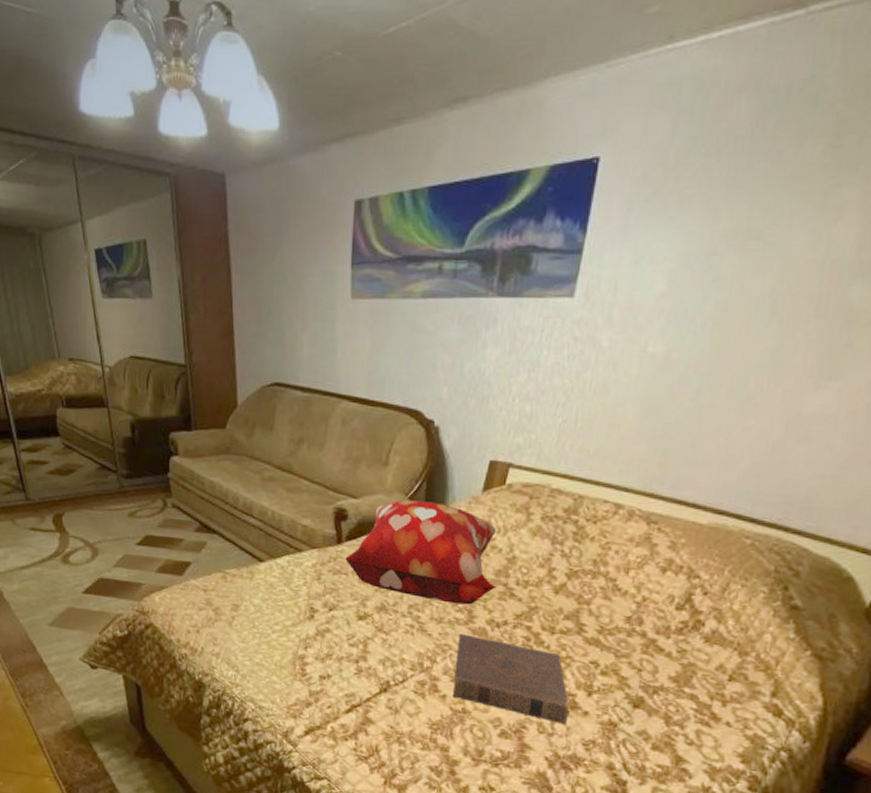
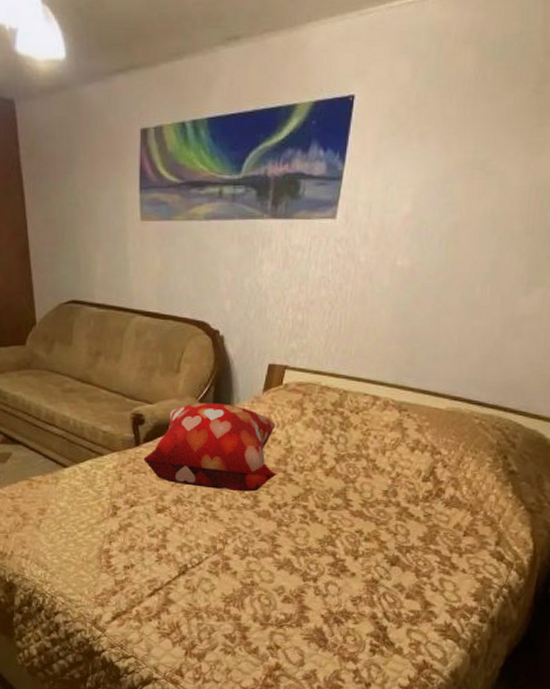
book: present [453,634,569,724] -> none [243,517,340,586]

